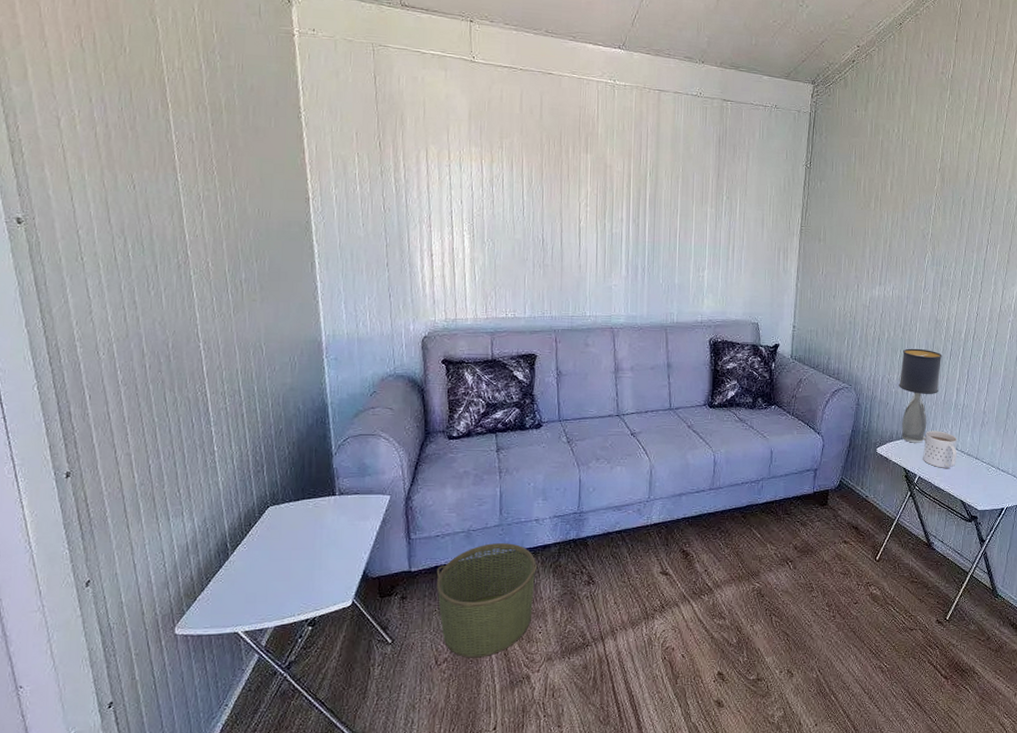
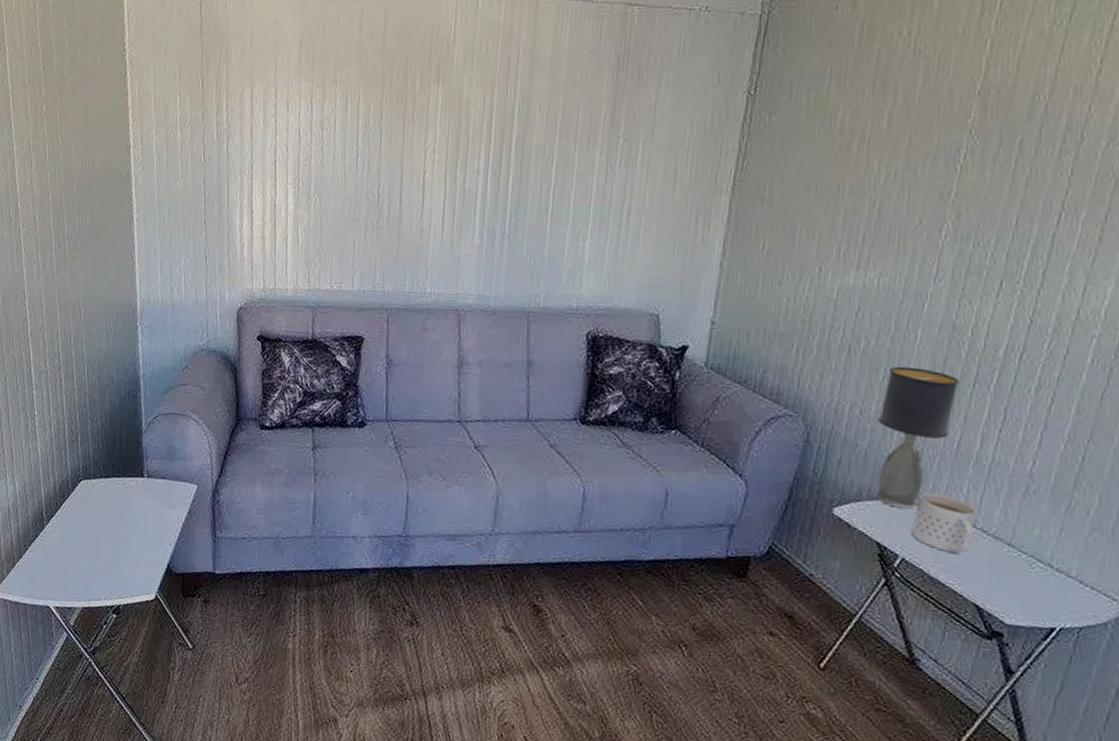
basket: present [436,543,538,658] -> none [240,556,353,686]

